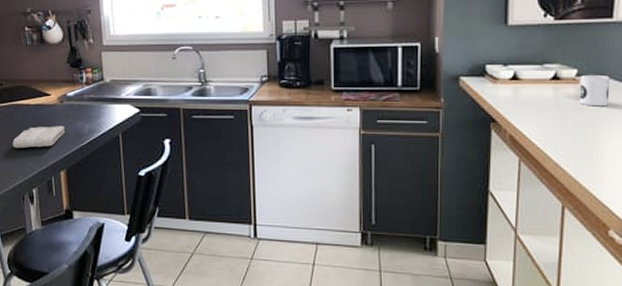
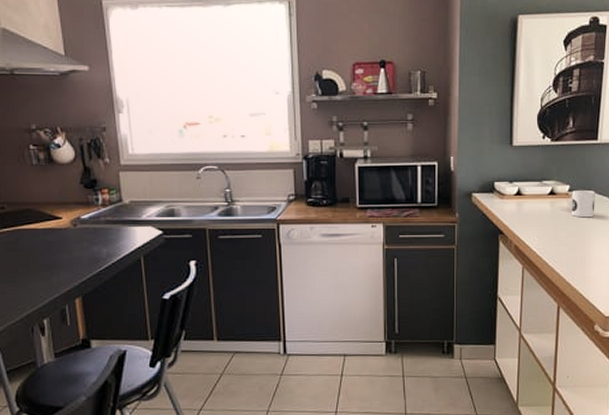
washcloth: present [12,126,65,149] -> none [18,251,80,277]

